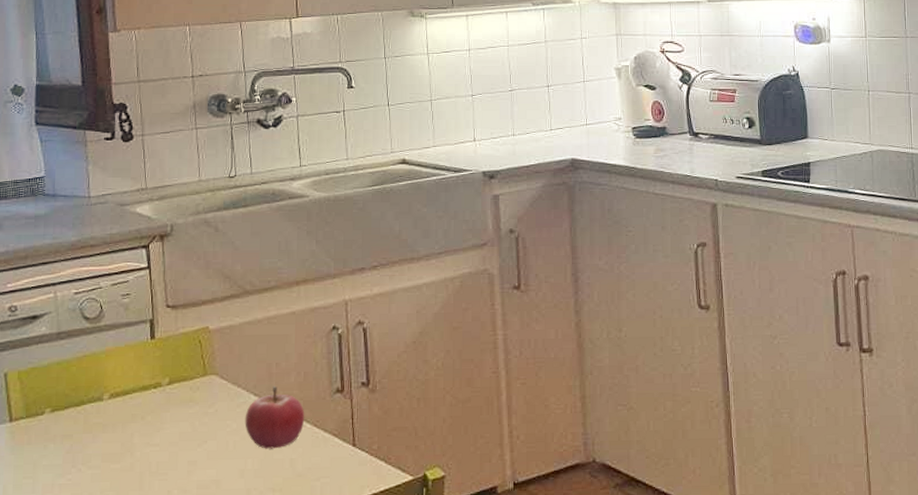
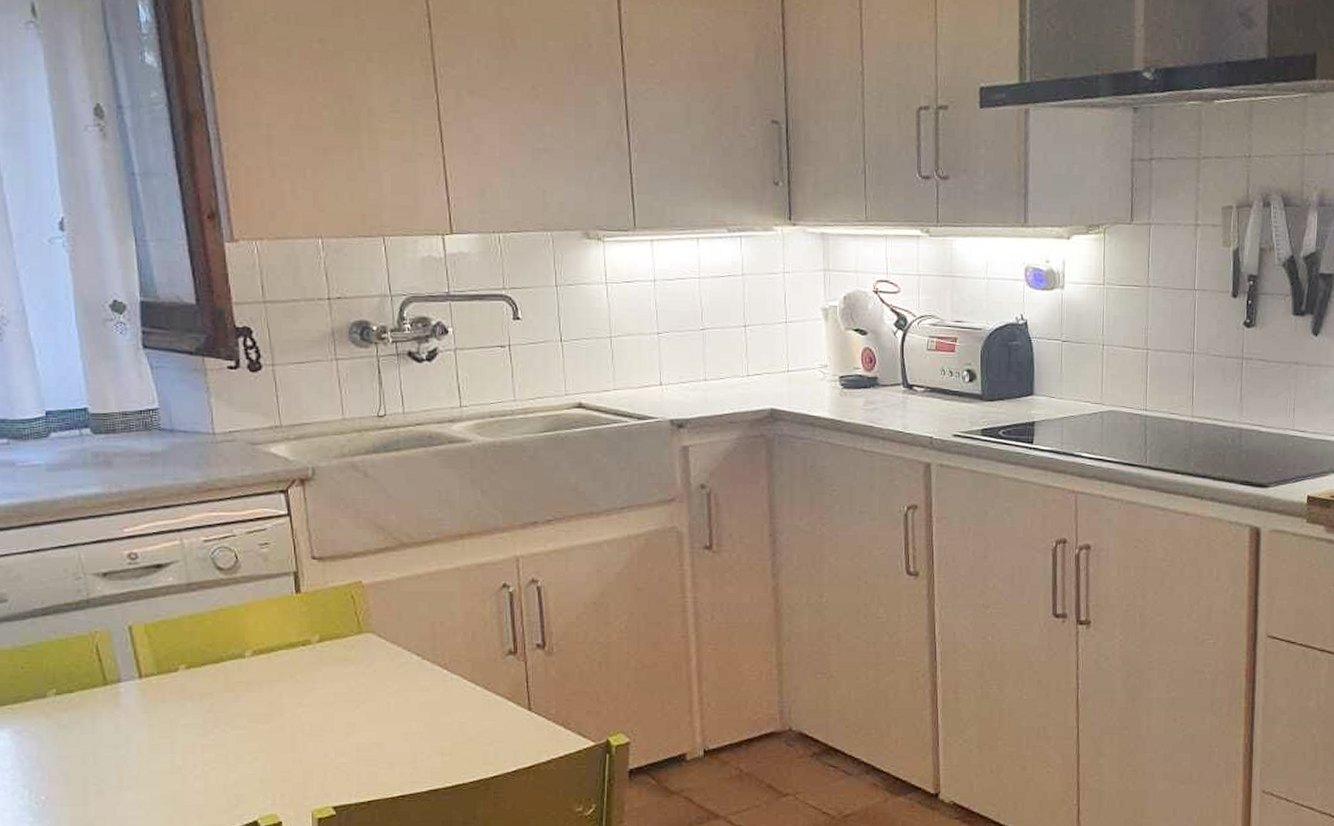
fruit: present [245,385,305,449] -> none [407,645,474,712]

